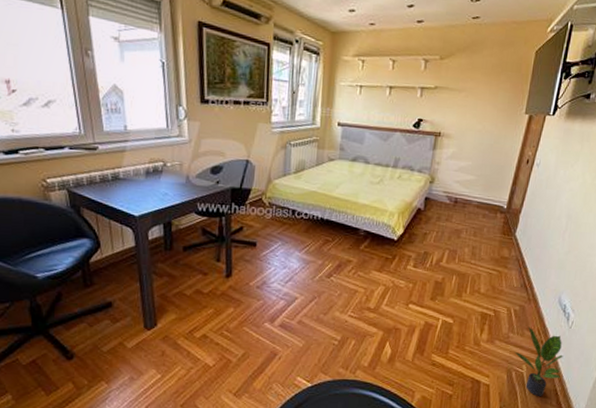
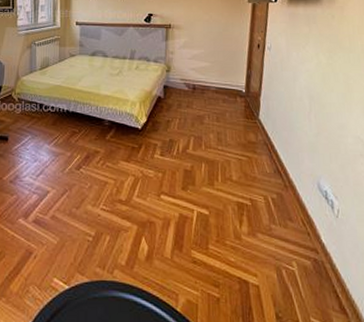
potted plant: present [514,326,564,397] -> none [280,216,338,301]

